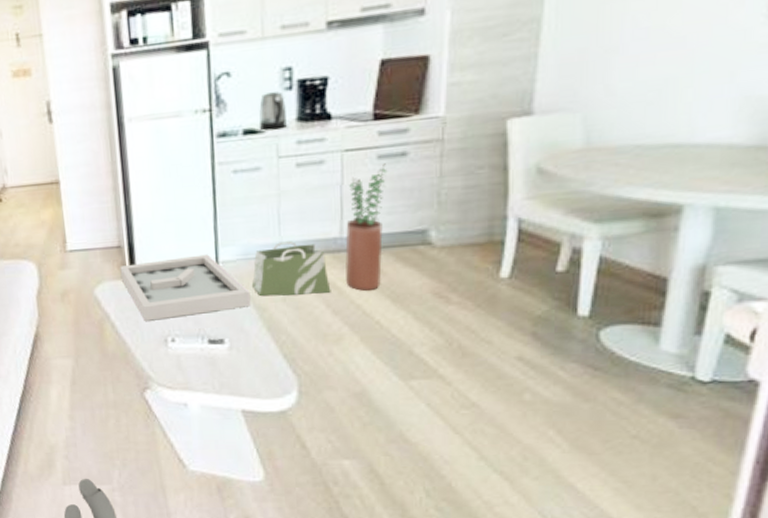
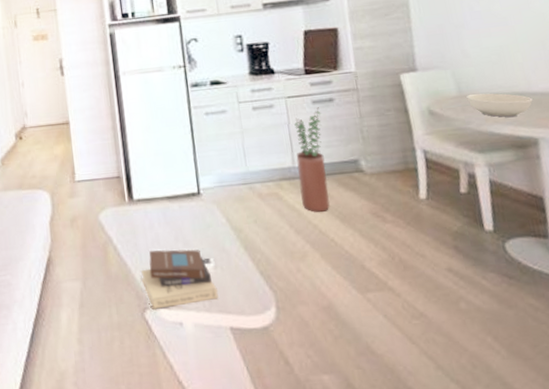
decorative tray: present [120,254,251,322] -> none [119,182,229,245]
books: none [142,328,231,389] -> present [141,249,219,309]
grocery bag: present [252,241,331,297] -> none [228,170,292,219]
kettle: present [258,91,287,131] -> none [220,53,242,82]
bowl: none [595,144,692,178] -> present [466,93,533,118]

